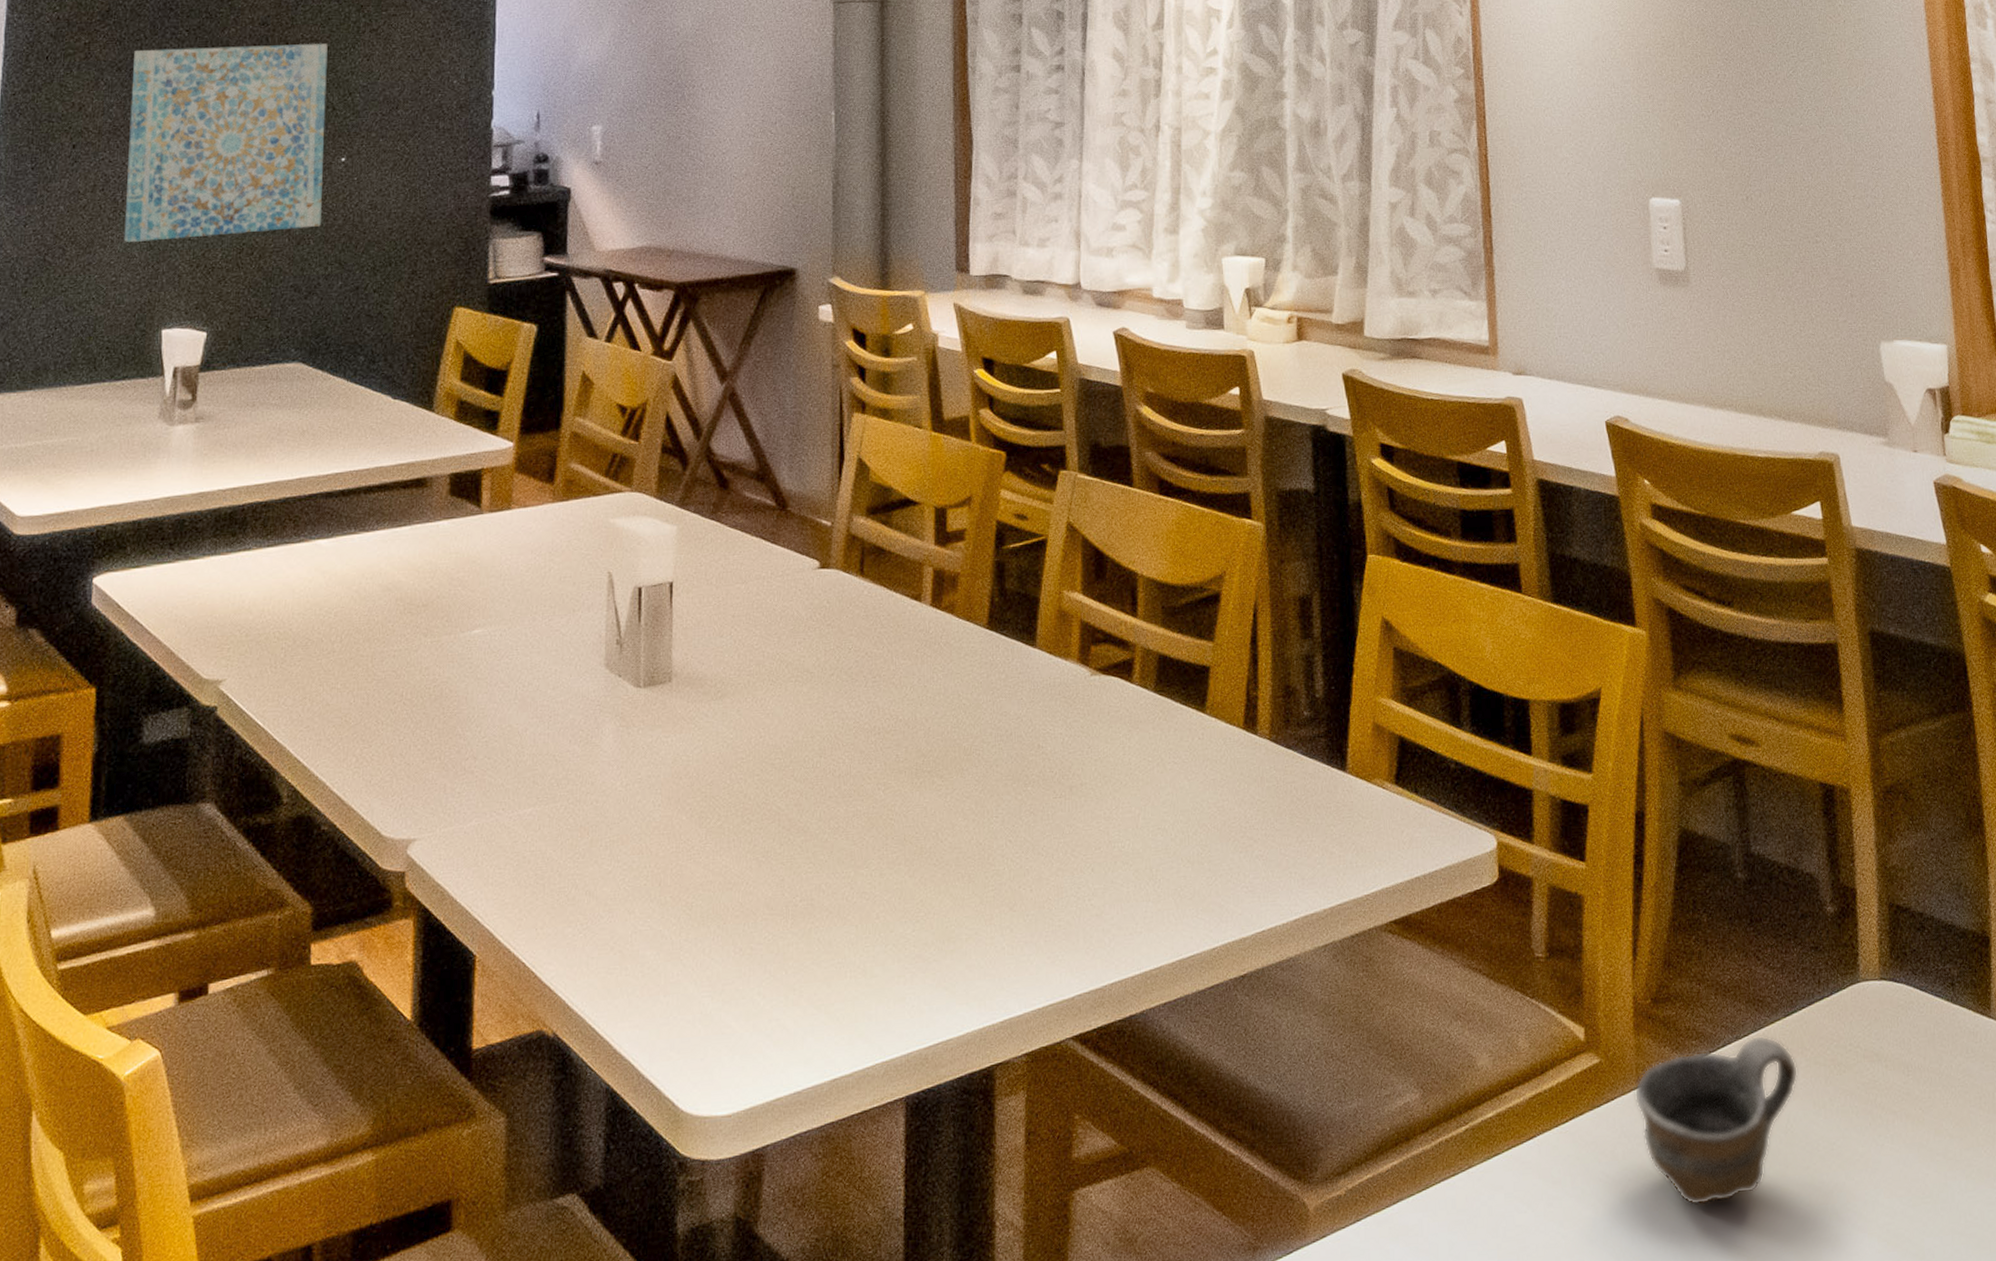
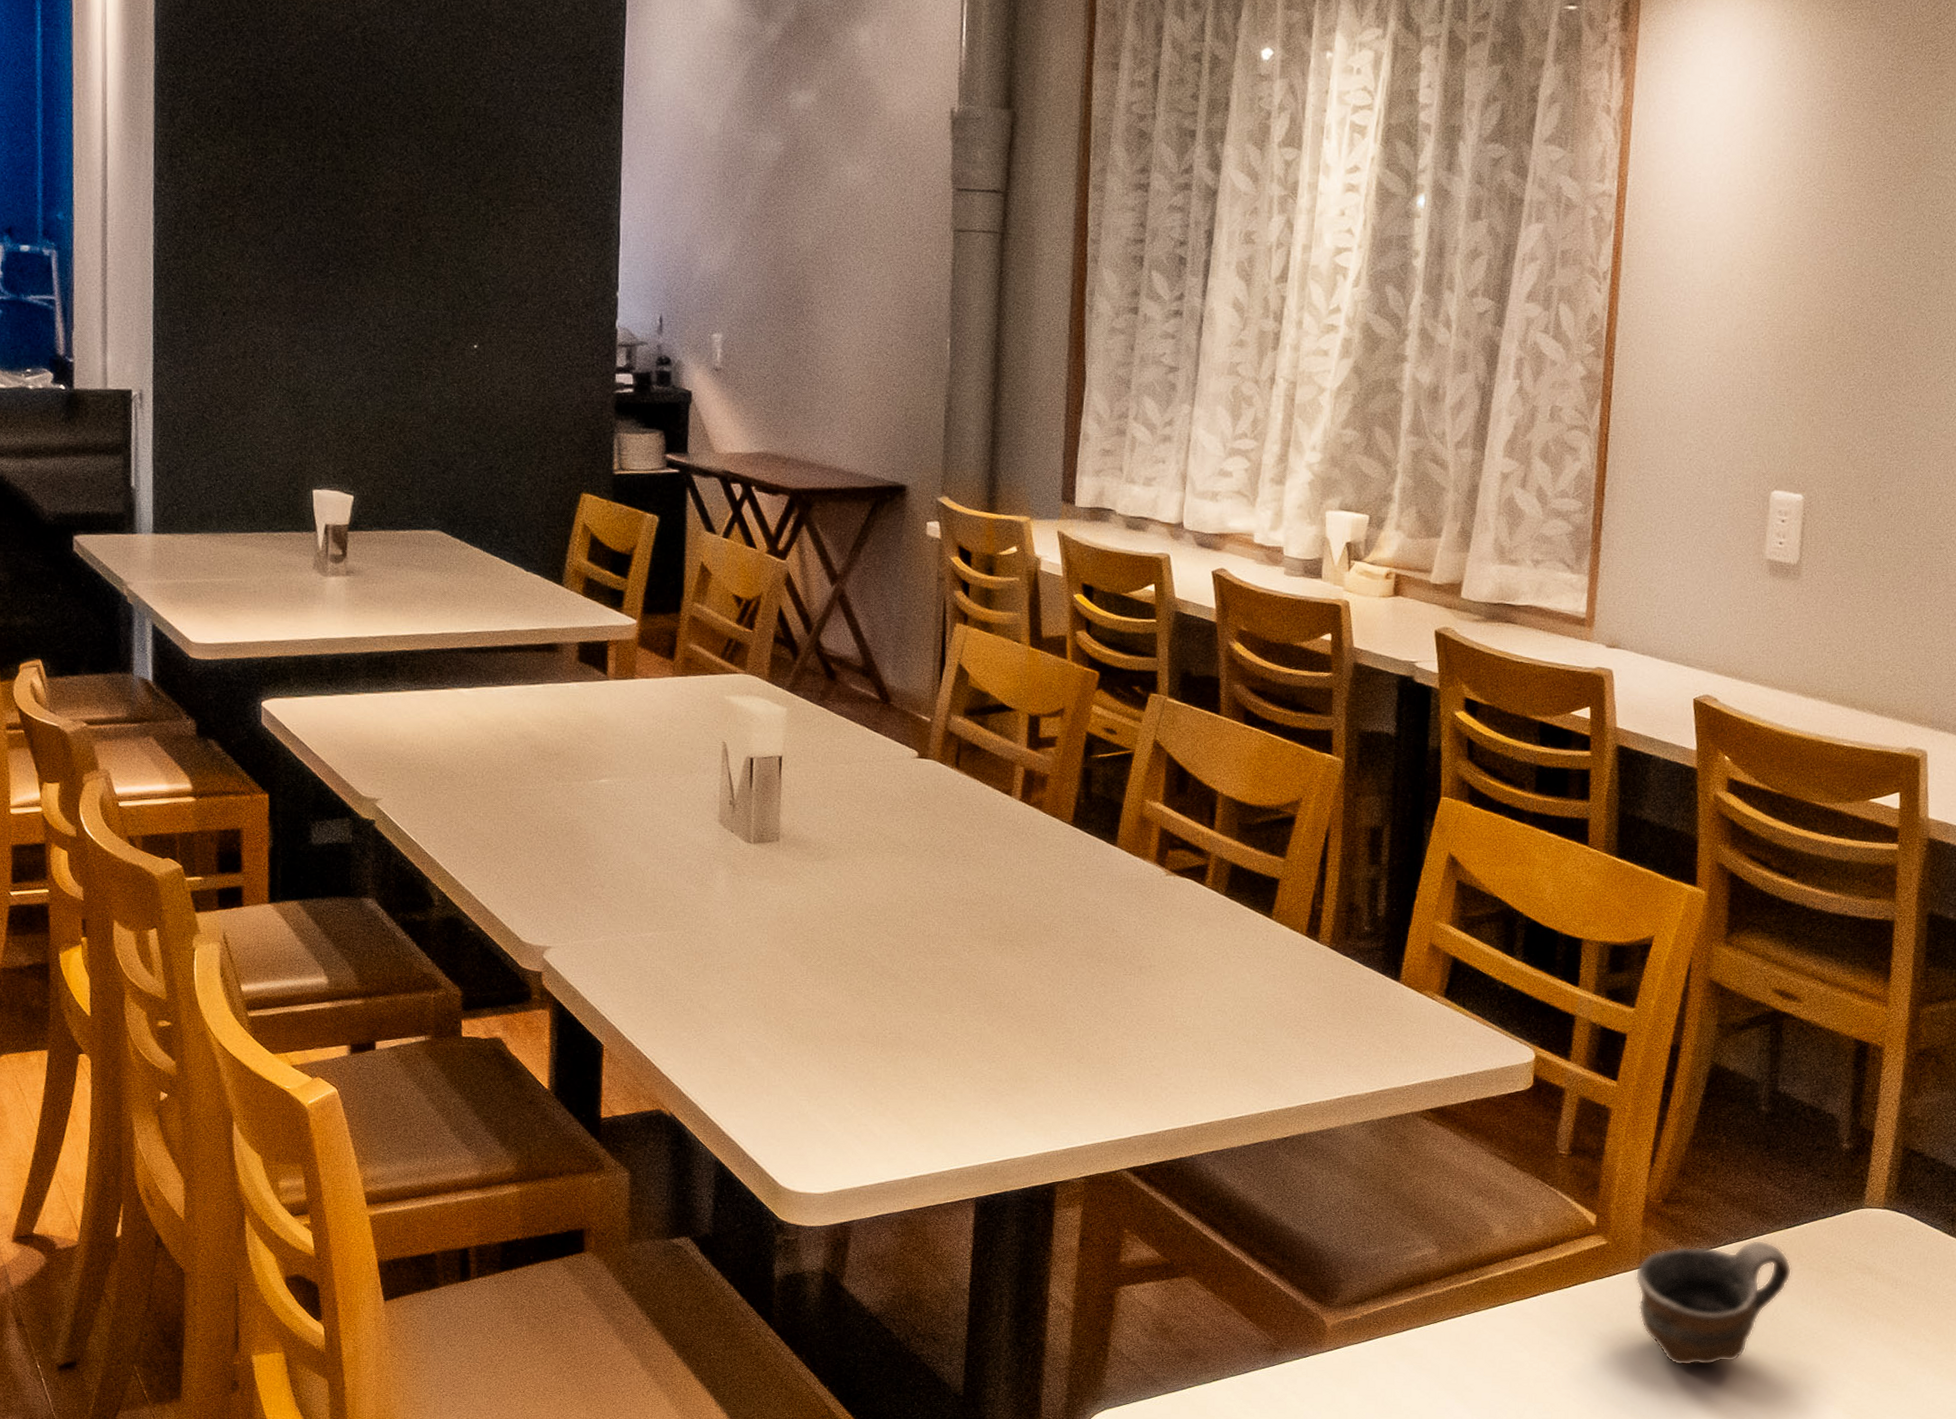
wall art: present [123,43,328,242] -> none [274,226,459,408]

